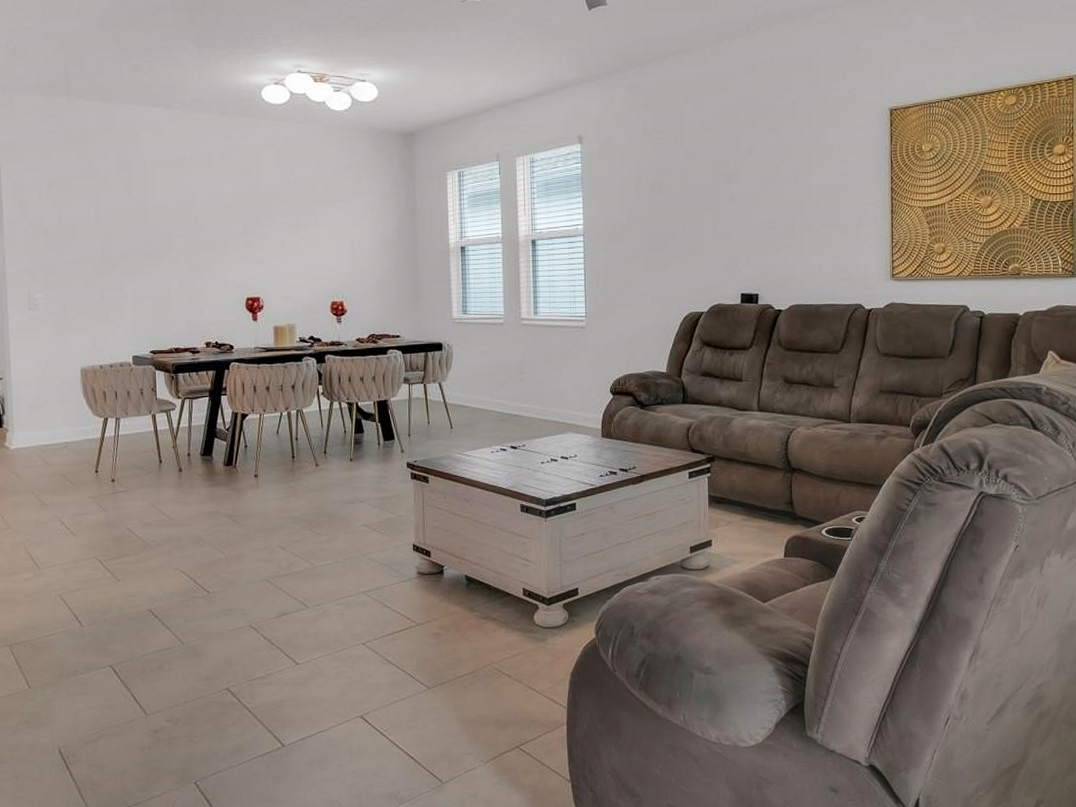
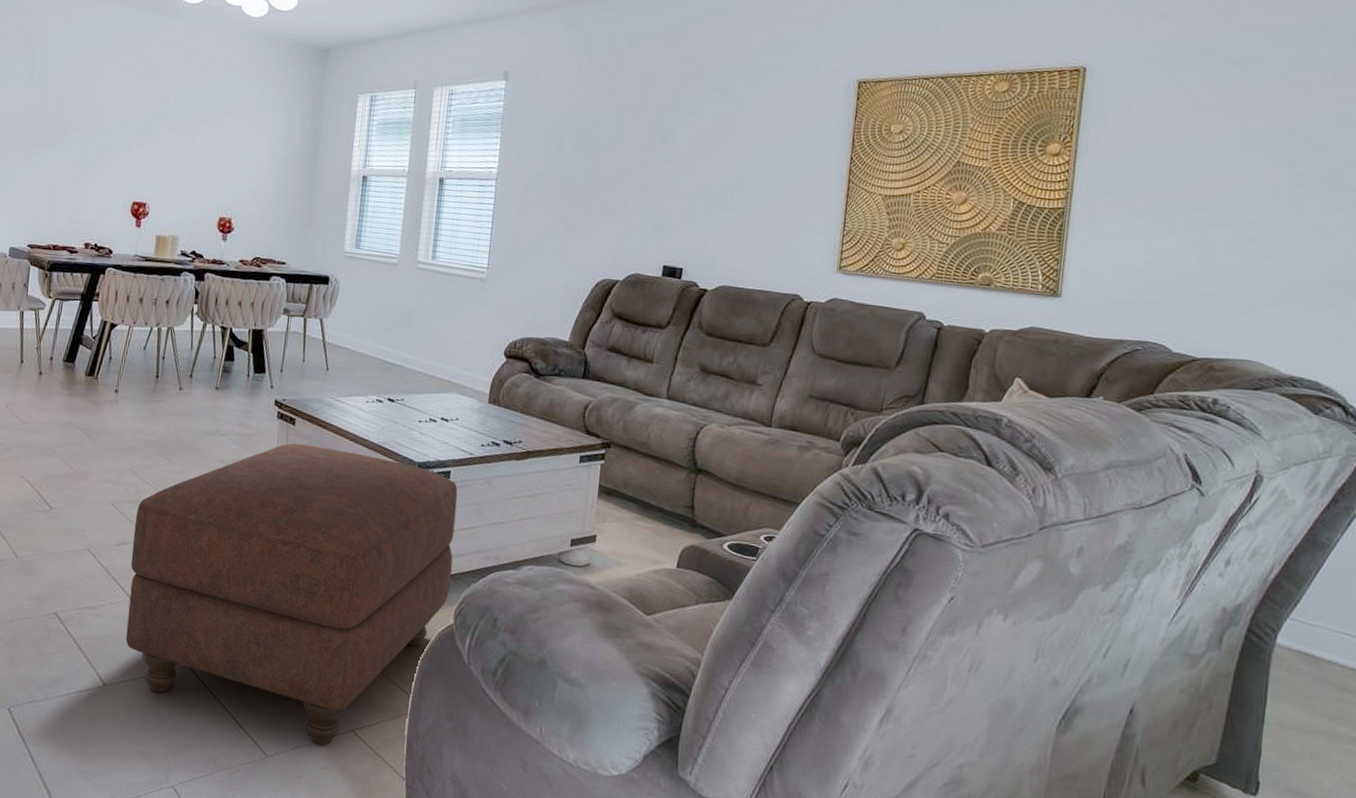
ottoman: none [290,499,588,764] -> present [125,443,458,745]

